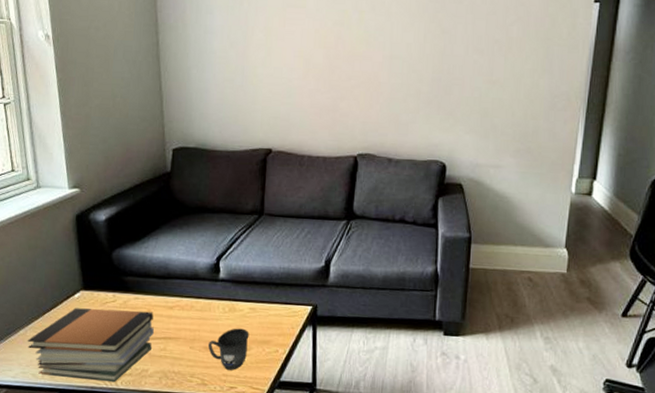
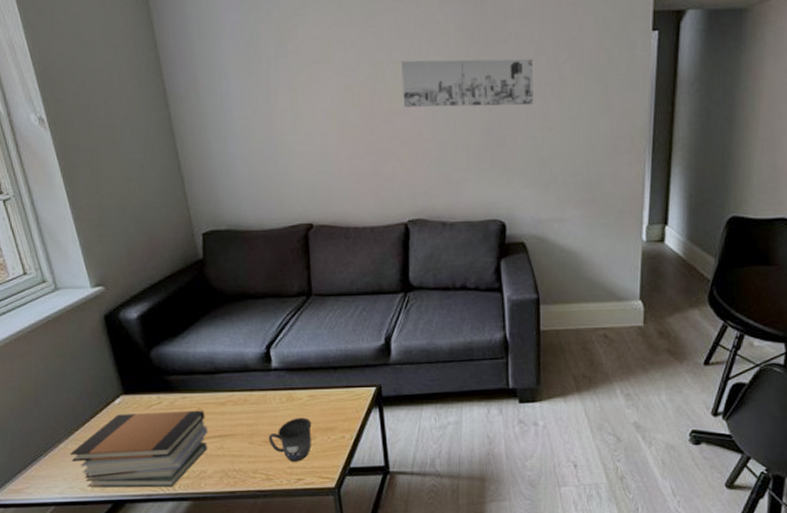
wall art: none [364,11,485,60] -> present [401,59,534,107]

